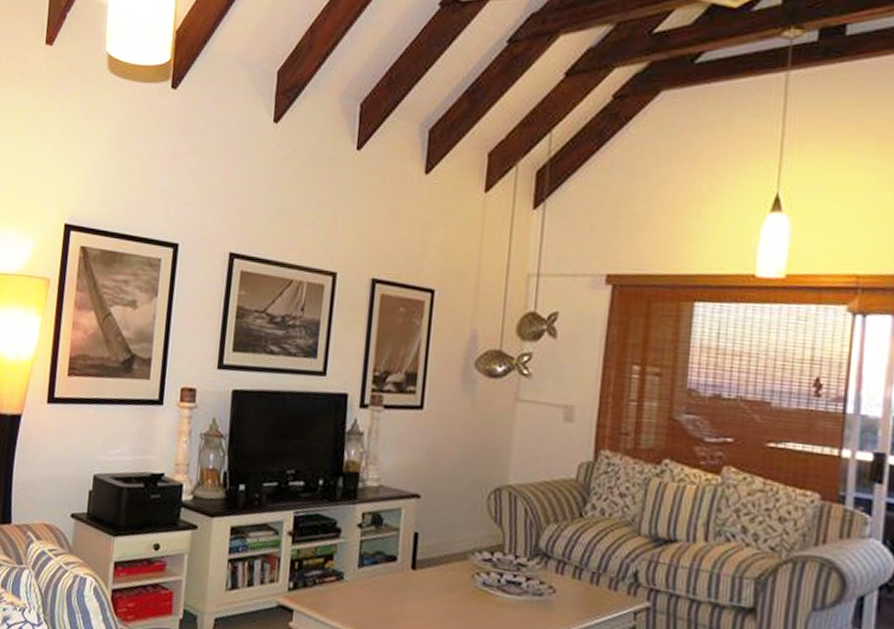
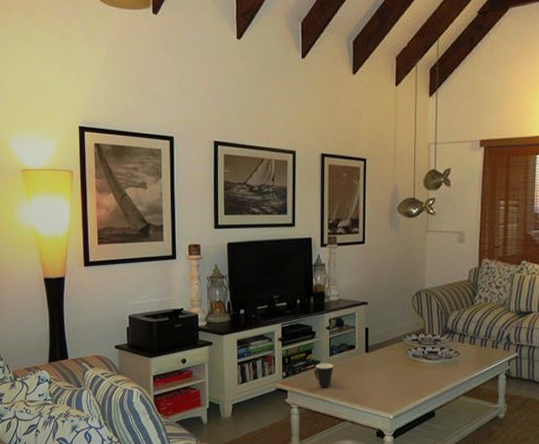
mug: none [333,576,363,615] -> present [314,363,334,388]

